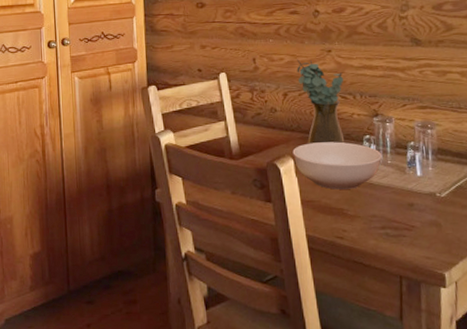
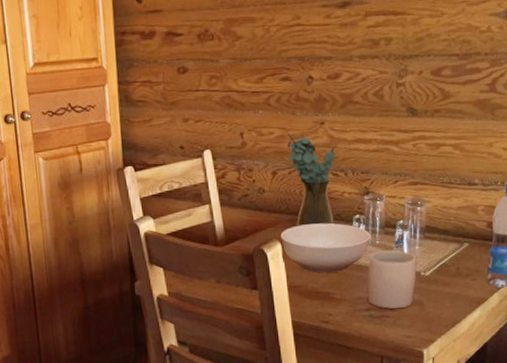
mug: none [380,169,432,229] -> present [367,249,417,310]

